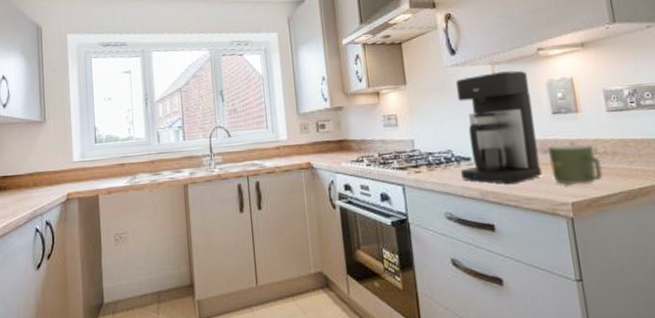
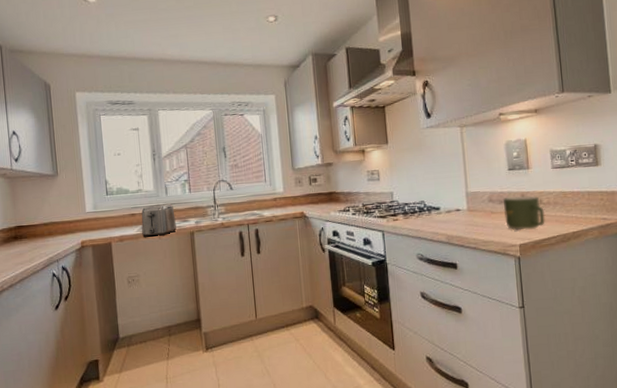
toaster: none [131,152,169,191] -> present [141,203,177,238]
coffee maker: present [455,70,542,184] -> none [429,132,497,229]

